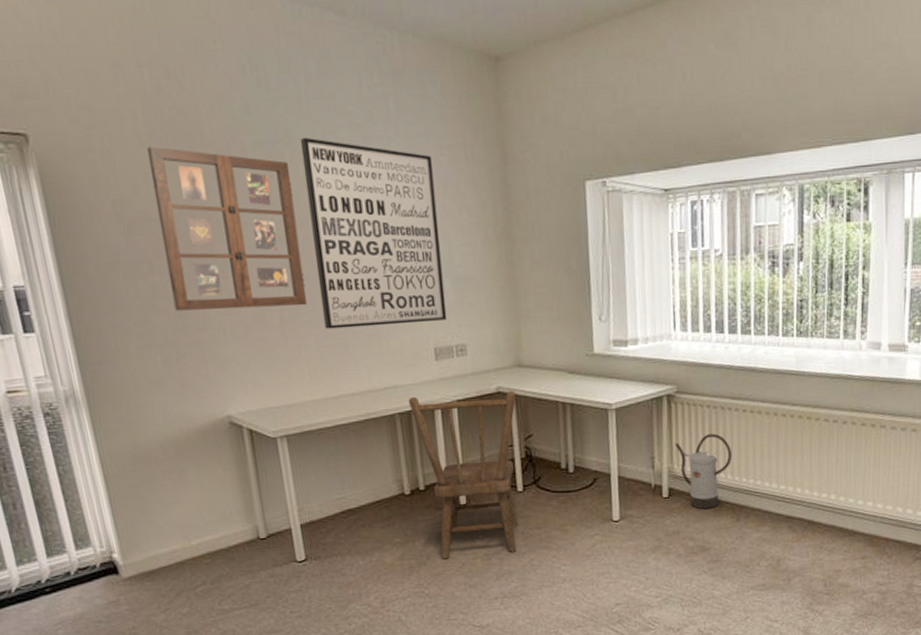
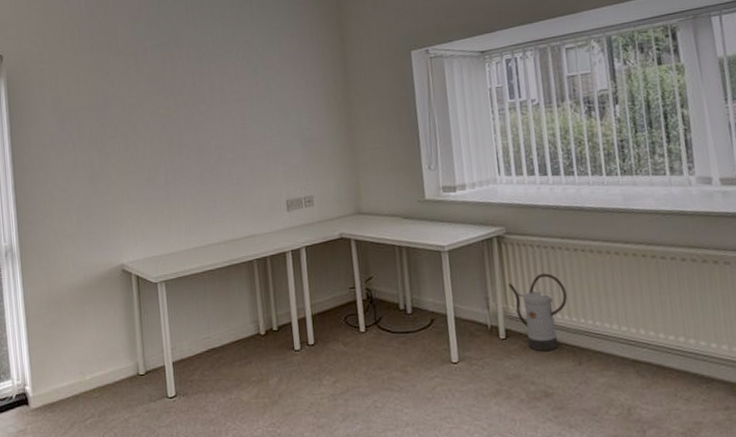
picture frame: present [146,146,307,311] -> none [79,55,186,179]
wall art: present [300,137,448,329] -> none [186,38,297,188]
dining chair: present [408,390,518,560] -> none [264,236,361,399]

